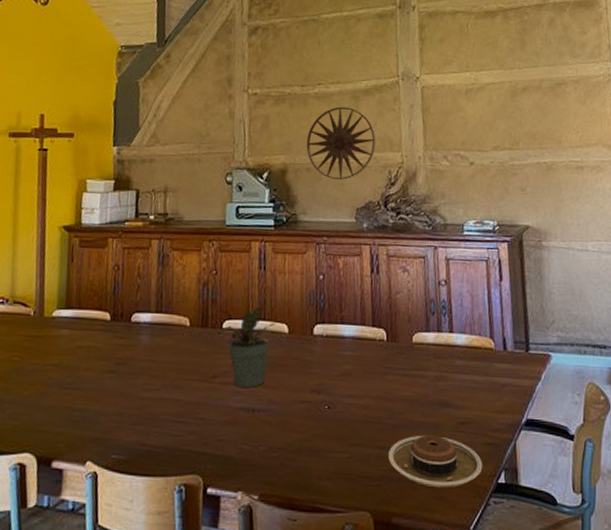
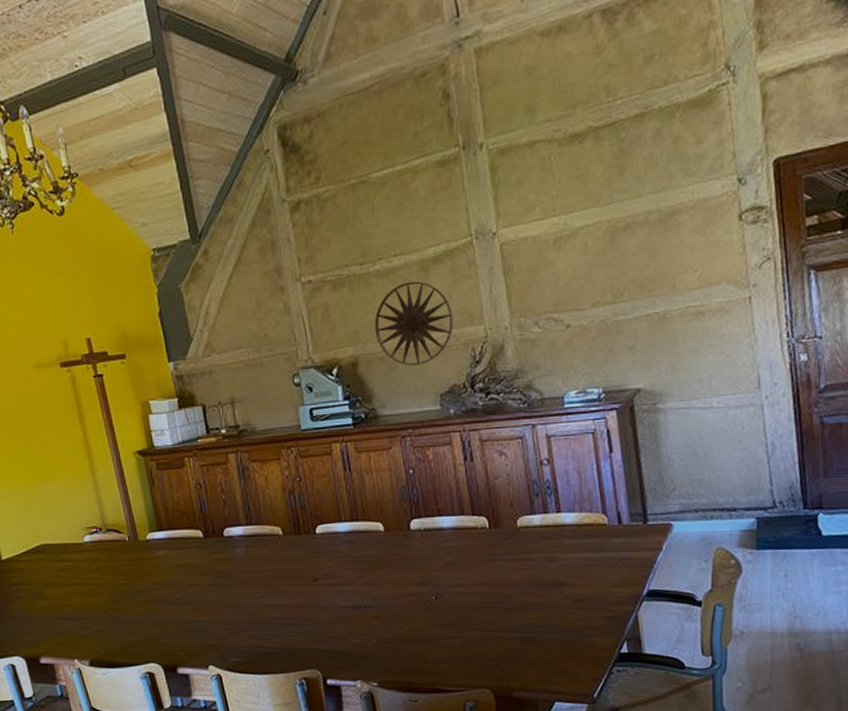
potted plant: present [219,306,277,388] -> none [313,507,371,587]
plate: present [388,435,483,488] -> none [503,614,603,663]

